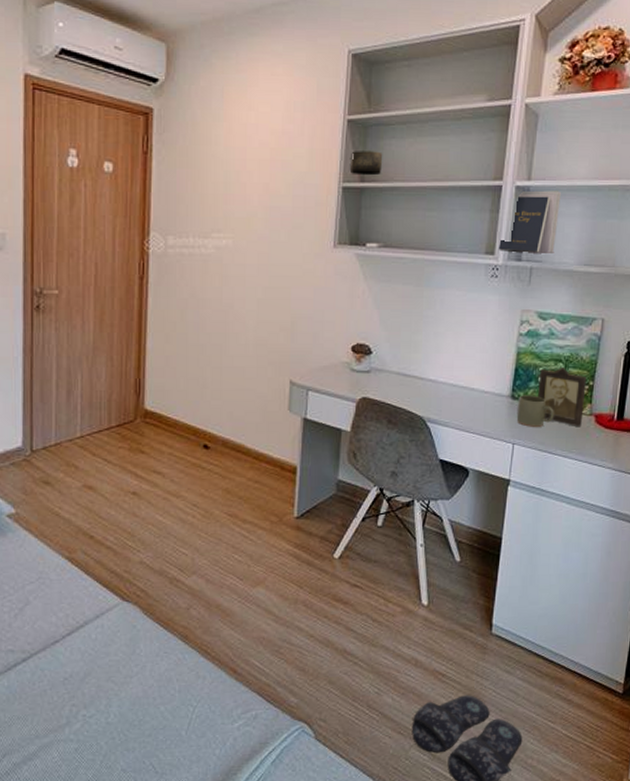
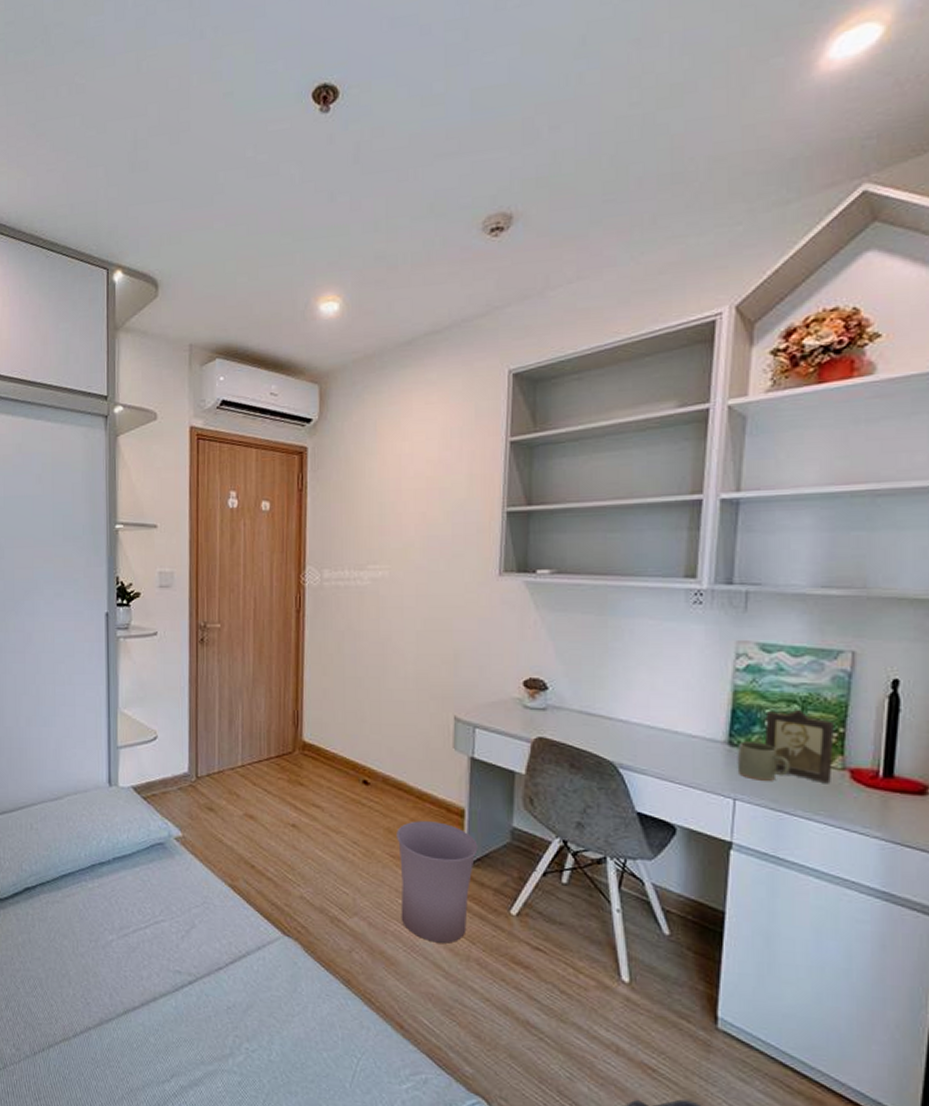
waste bin: none [234,480,308,591] -> present [396,821,478,943]
decorative box: present [351,151,383,176] -> none [515,472,553,499]
books: present [498,190,561,253] -> none [700,501,783,575]

